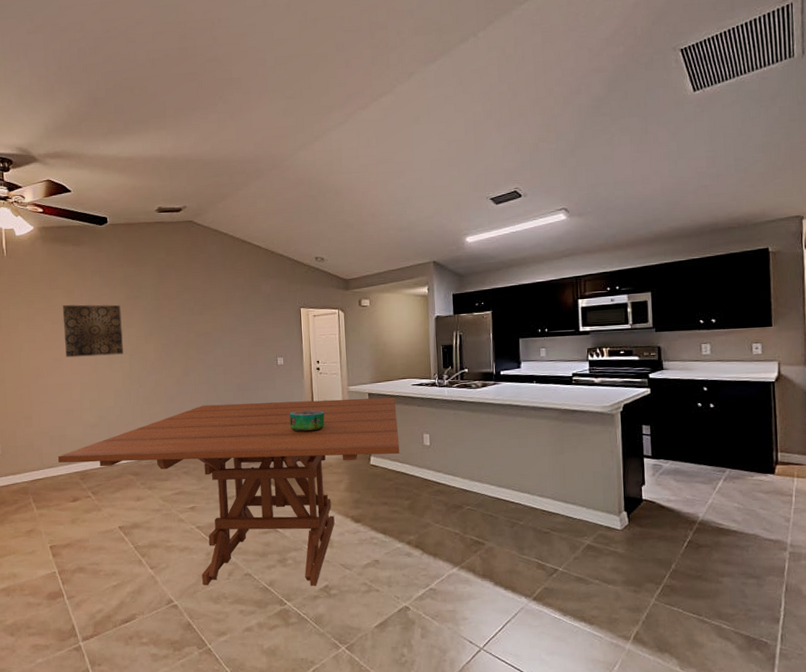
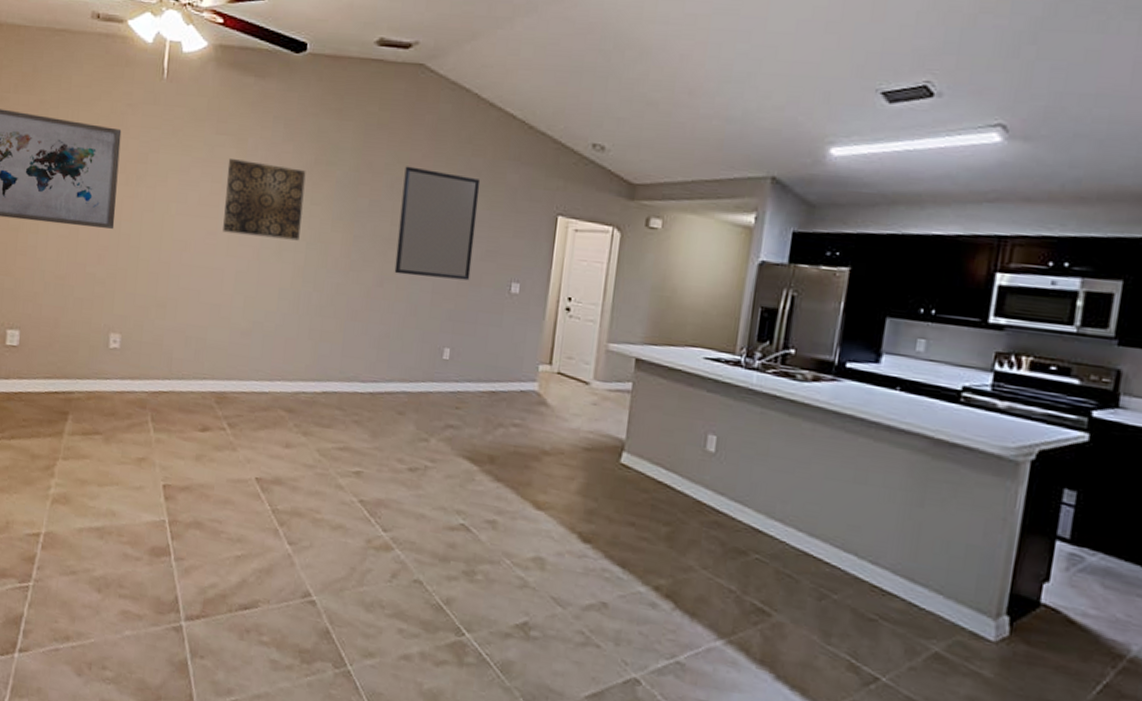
dining table: present [58,397,400,586] -> none [191,331,675,620]
home mirror: none [191,290,248,365] -> present [394,166,481,281]
decorative bowl: present [289,410,325,432] -> none [513,364,566,399]

